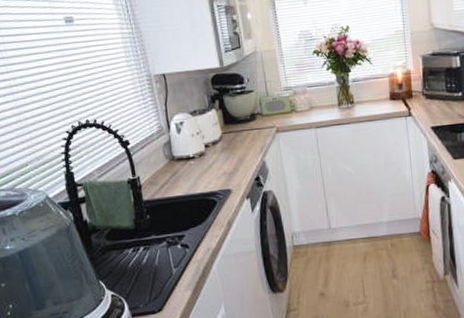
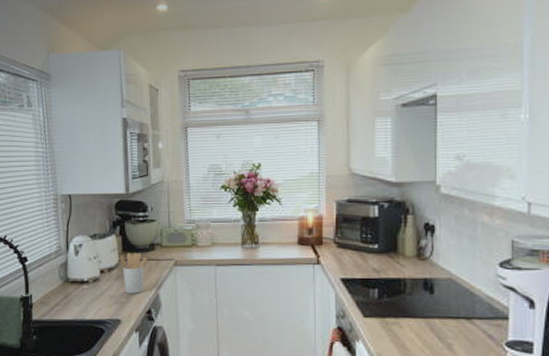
utensil holder: none [222,123,250,164] -> present [120,252,147,294]

